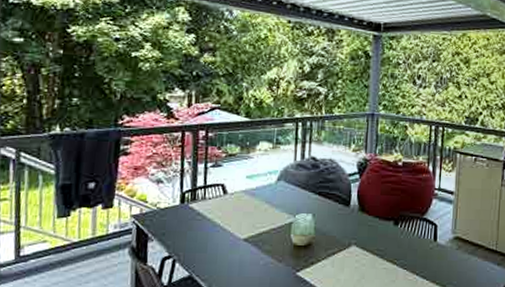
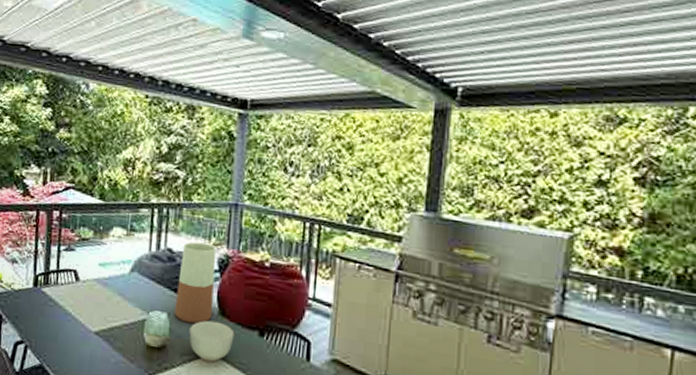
vase: none [318,149,356,221] -> present [174,242,217,324]
bowl: none [332,216,373,252] -> present [189,320,235,362]

